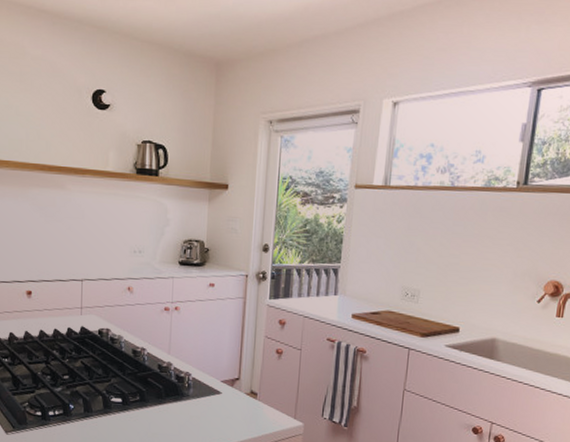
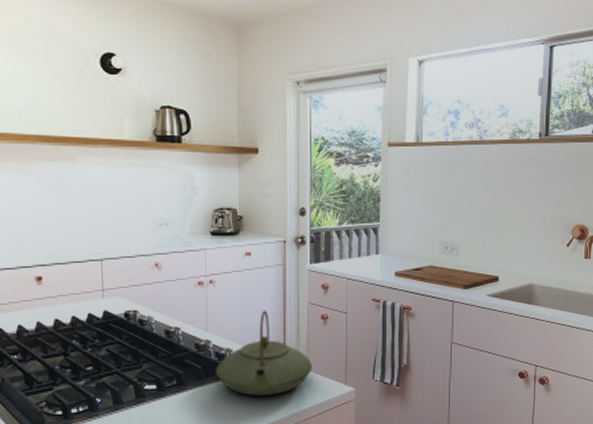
teapot: none [174,339,264,421] -> present [215,310,312,396]

